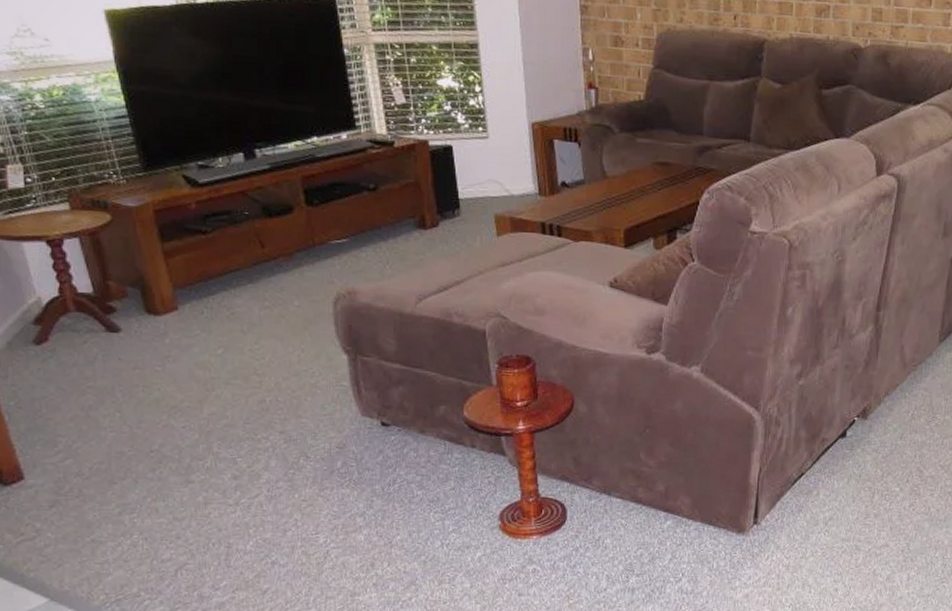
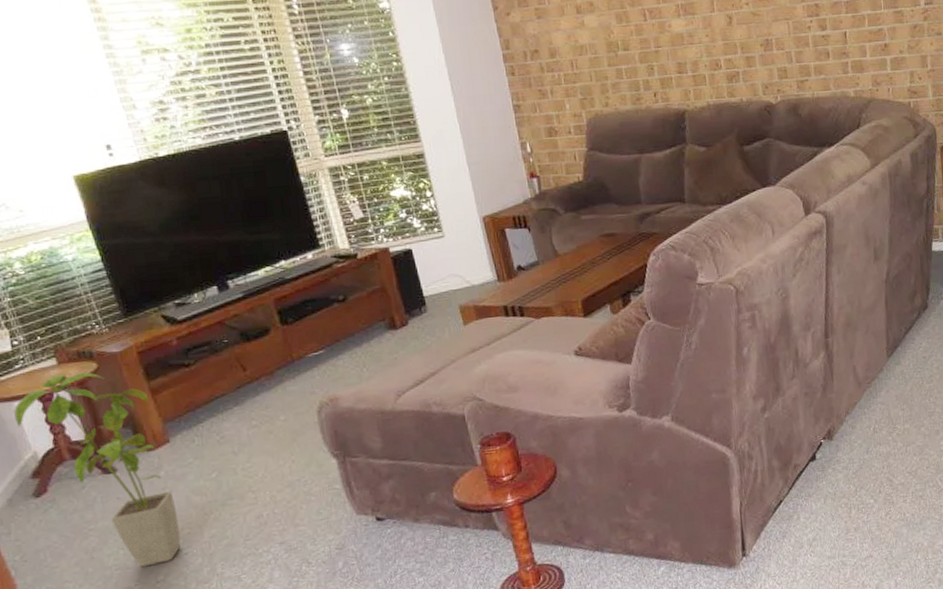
house plant: none [21,220,180,434] -> present [14,372,181,568]

